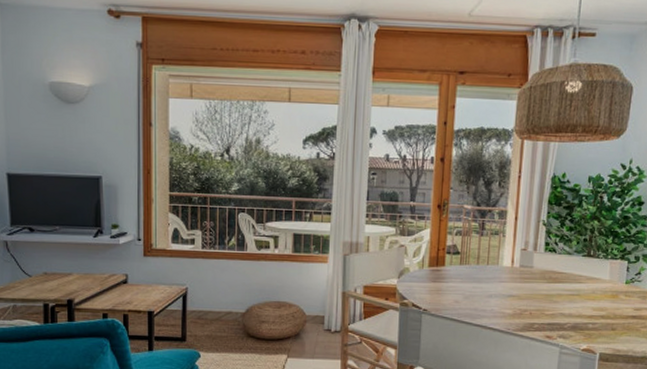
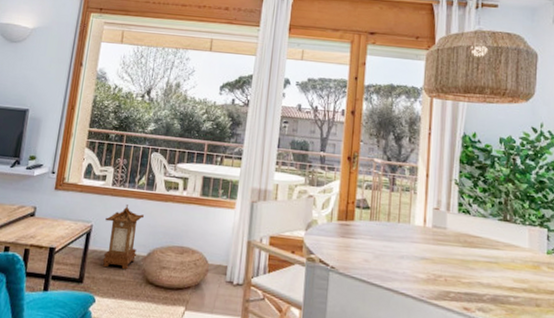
lantern: none [200,266,238,326] -> present [102,204,144,269]

